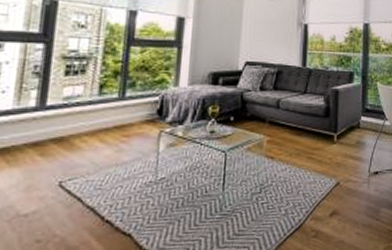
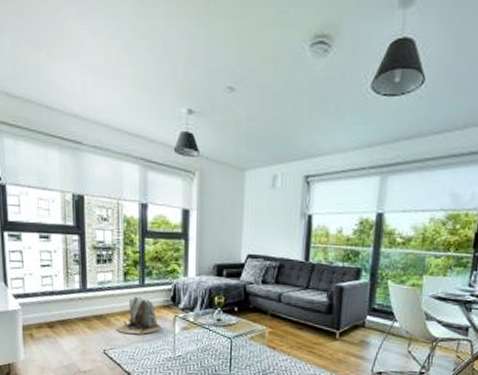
backpack: none [80,112,143,157] -> present [116,296,162,334]

